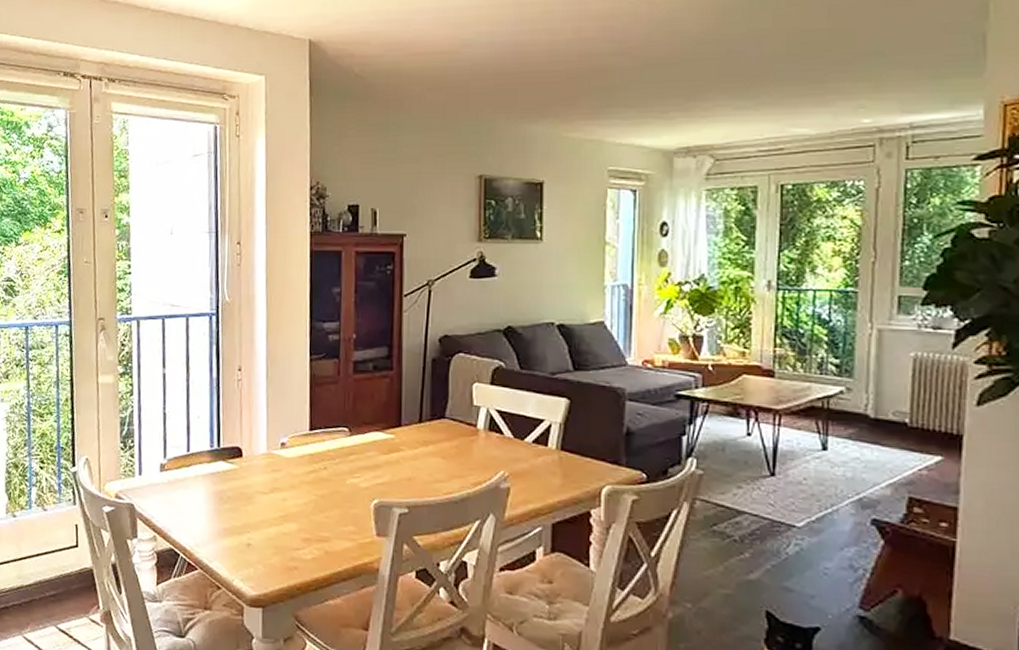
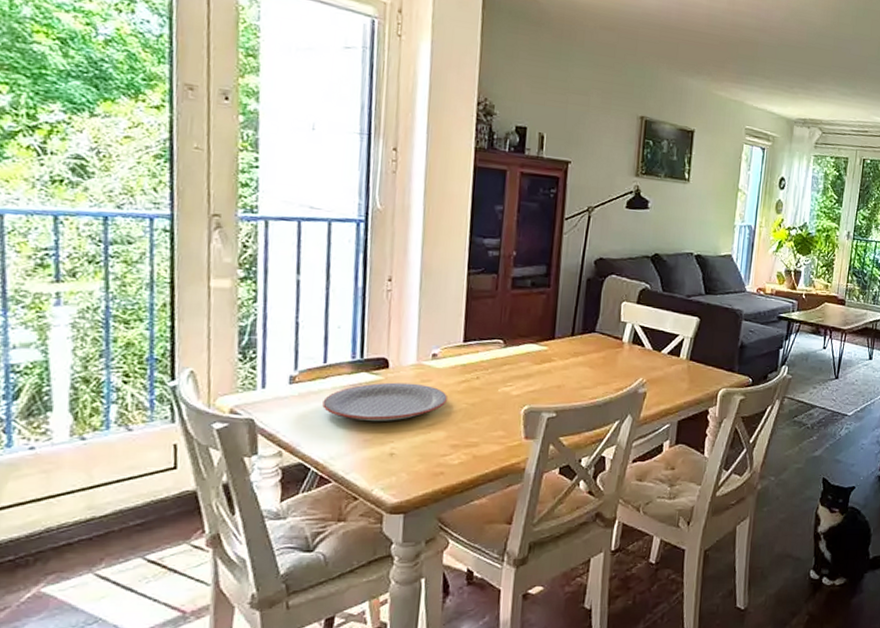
plate: none [188,471,297,511] -> present [322,382,447,421]

